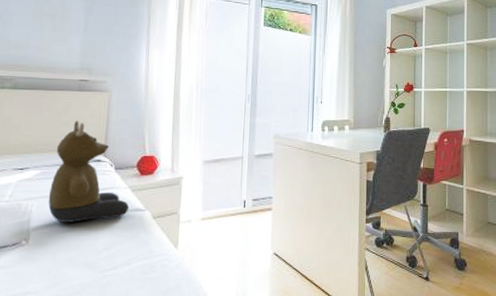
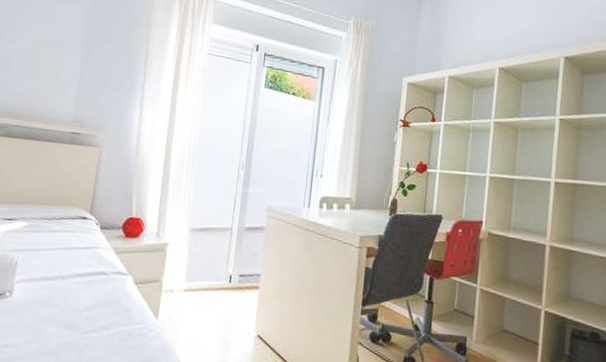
bear: present [48,121,129,223] -> none [33,174,112,280]

